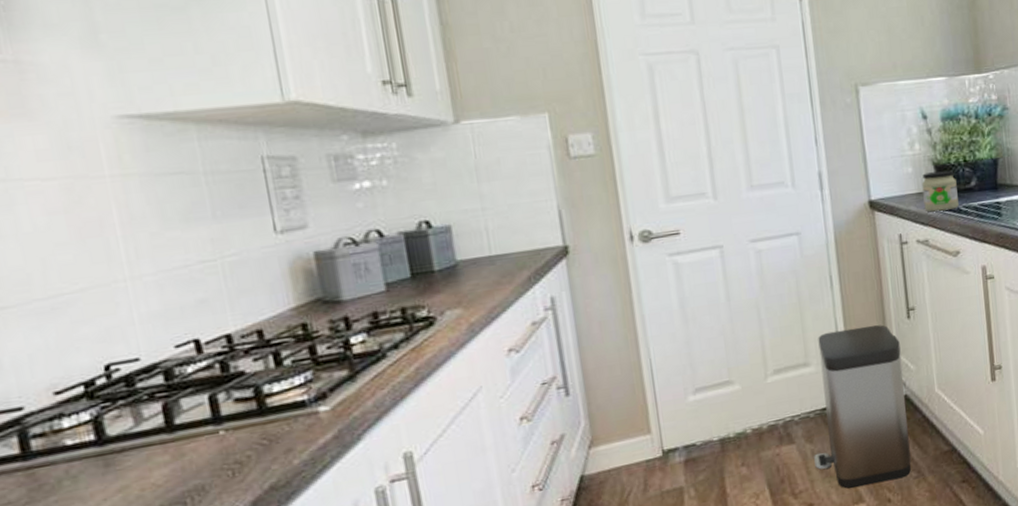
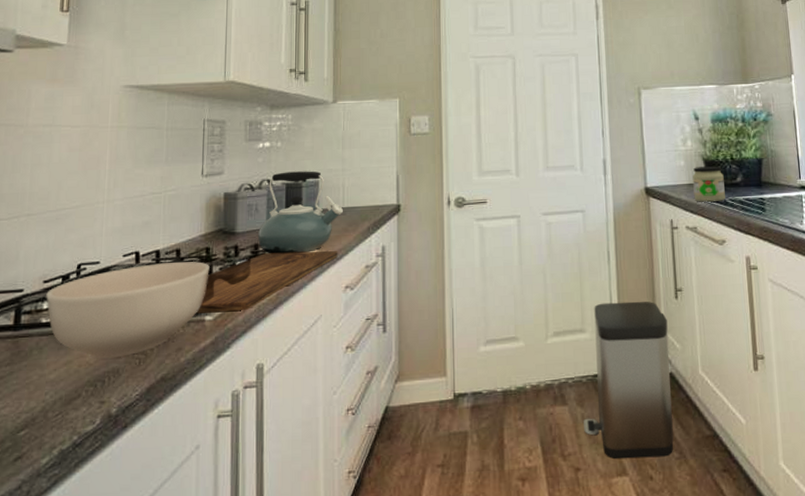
bowl: none [63,342,313,479] -> present [46,261,210,359]
cutting board: none [304,309,493,406] -> present [196,250,338,314]
kettle: none [374,213,492,323] -> present [257,171,344,254]

